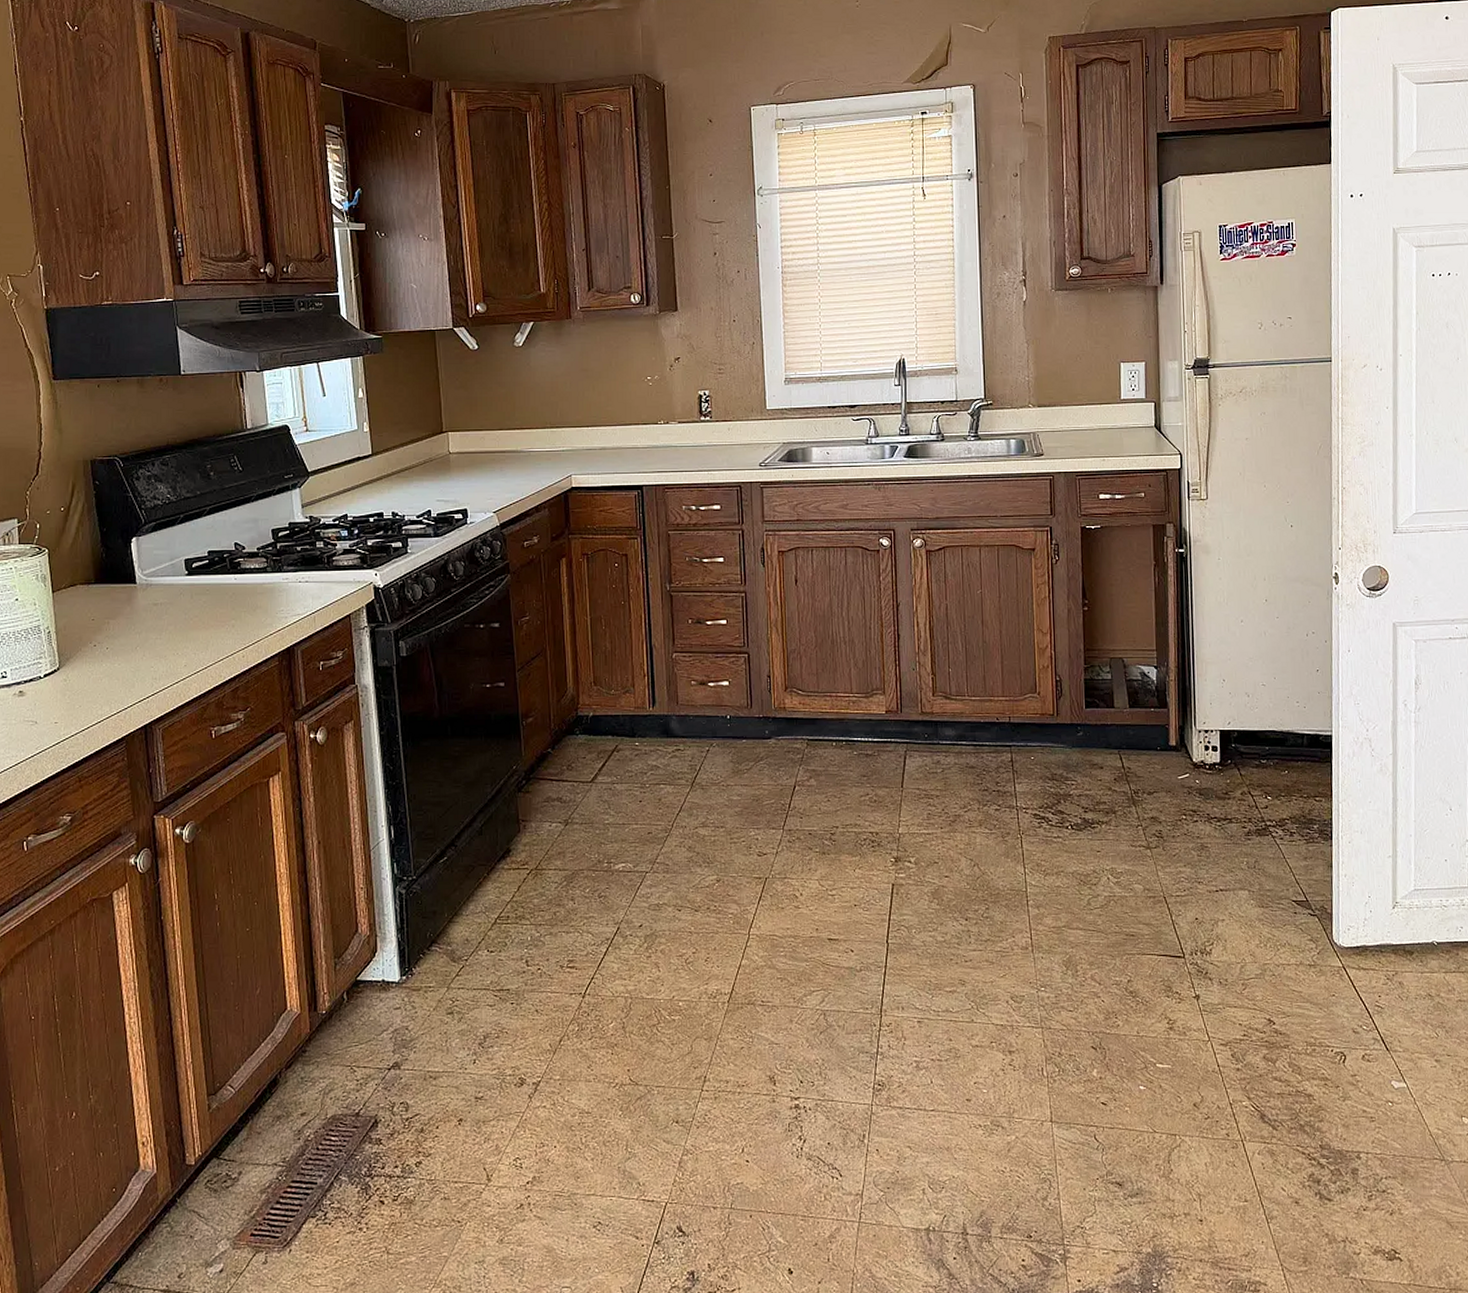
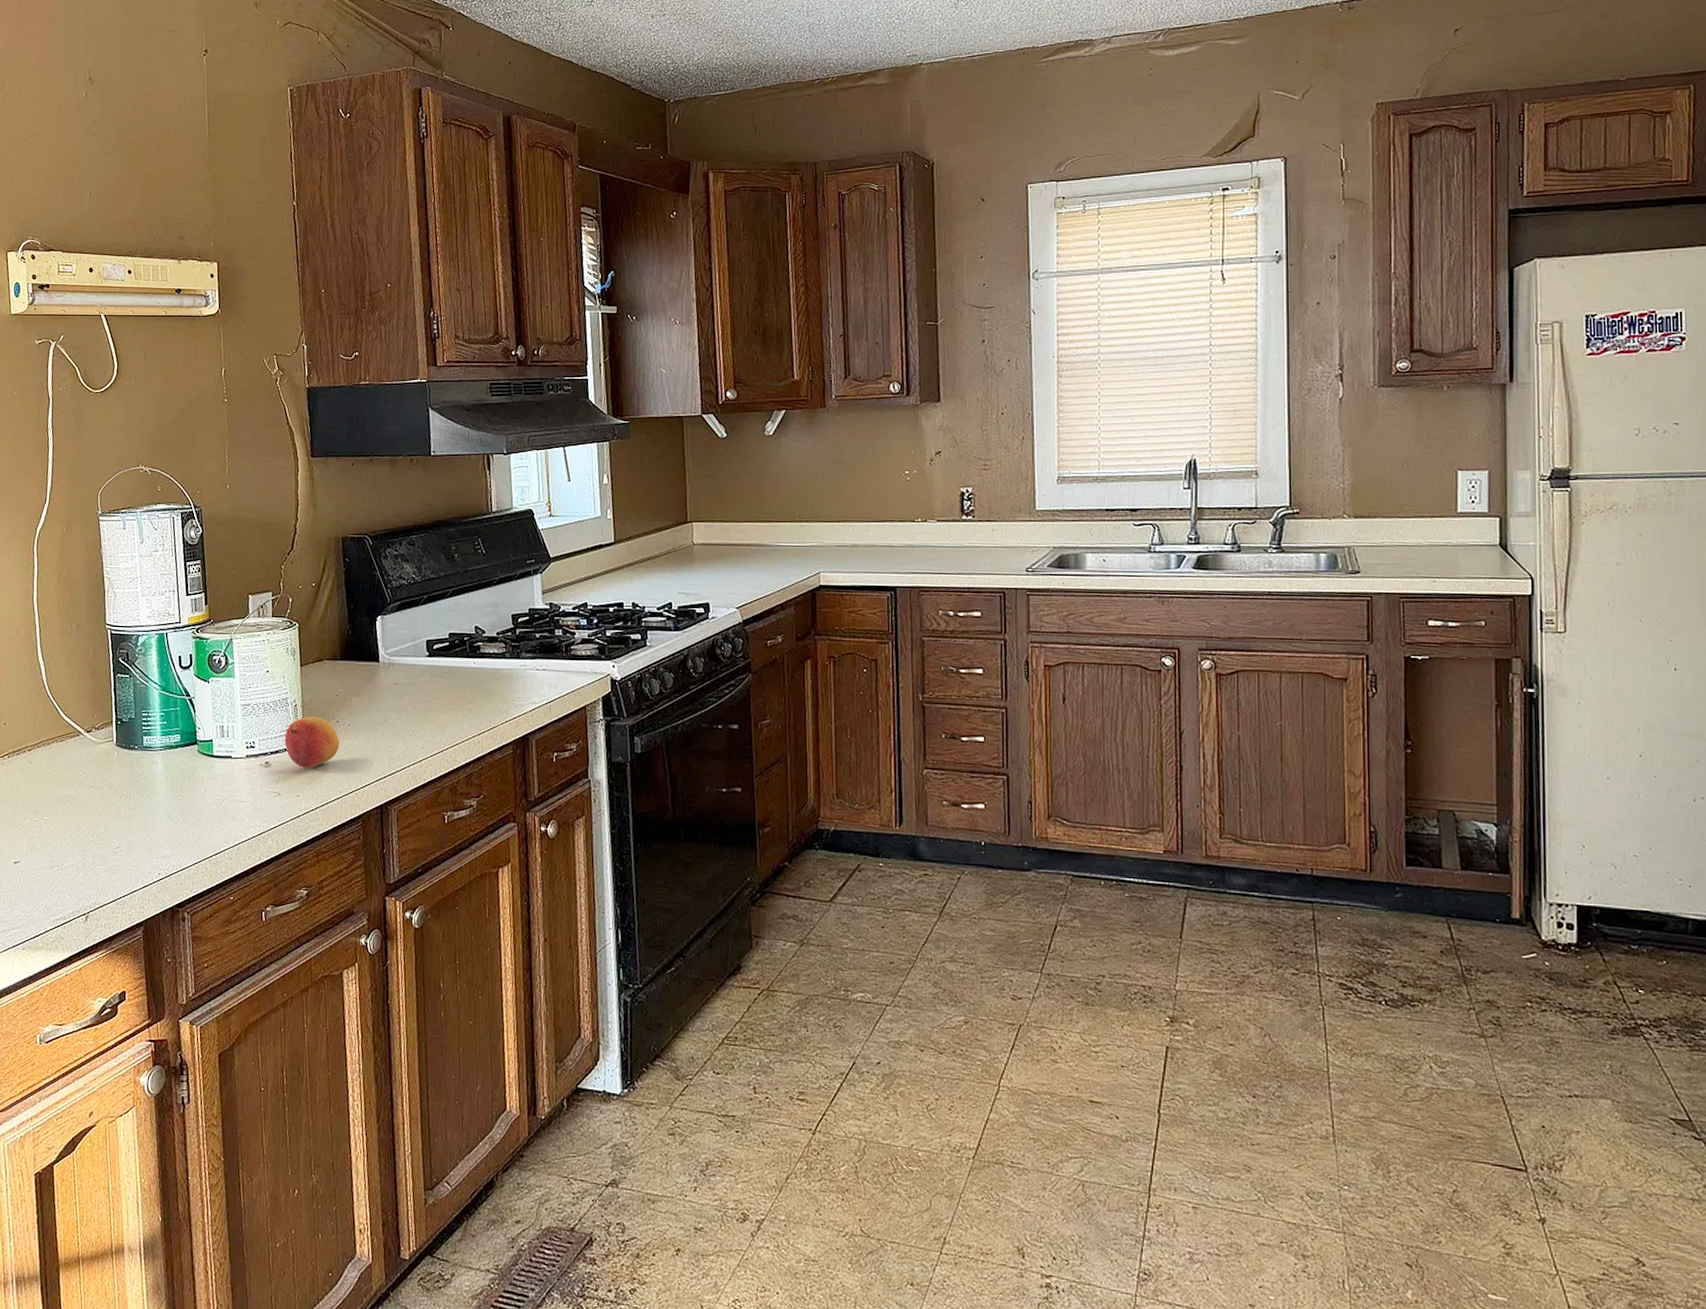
fruit: none [38,641,98,694] -> present [284,716,340,768]

